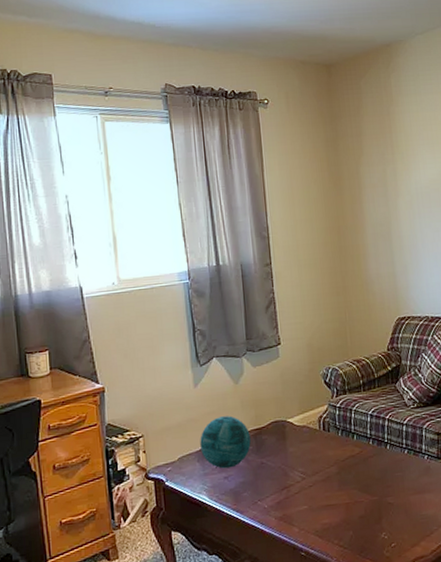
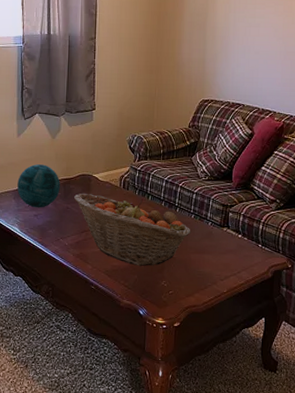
fruit basket: none [268,441,407,520] -> present [74,194,191,266]

